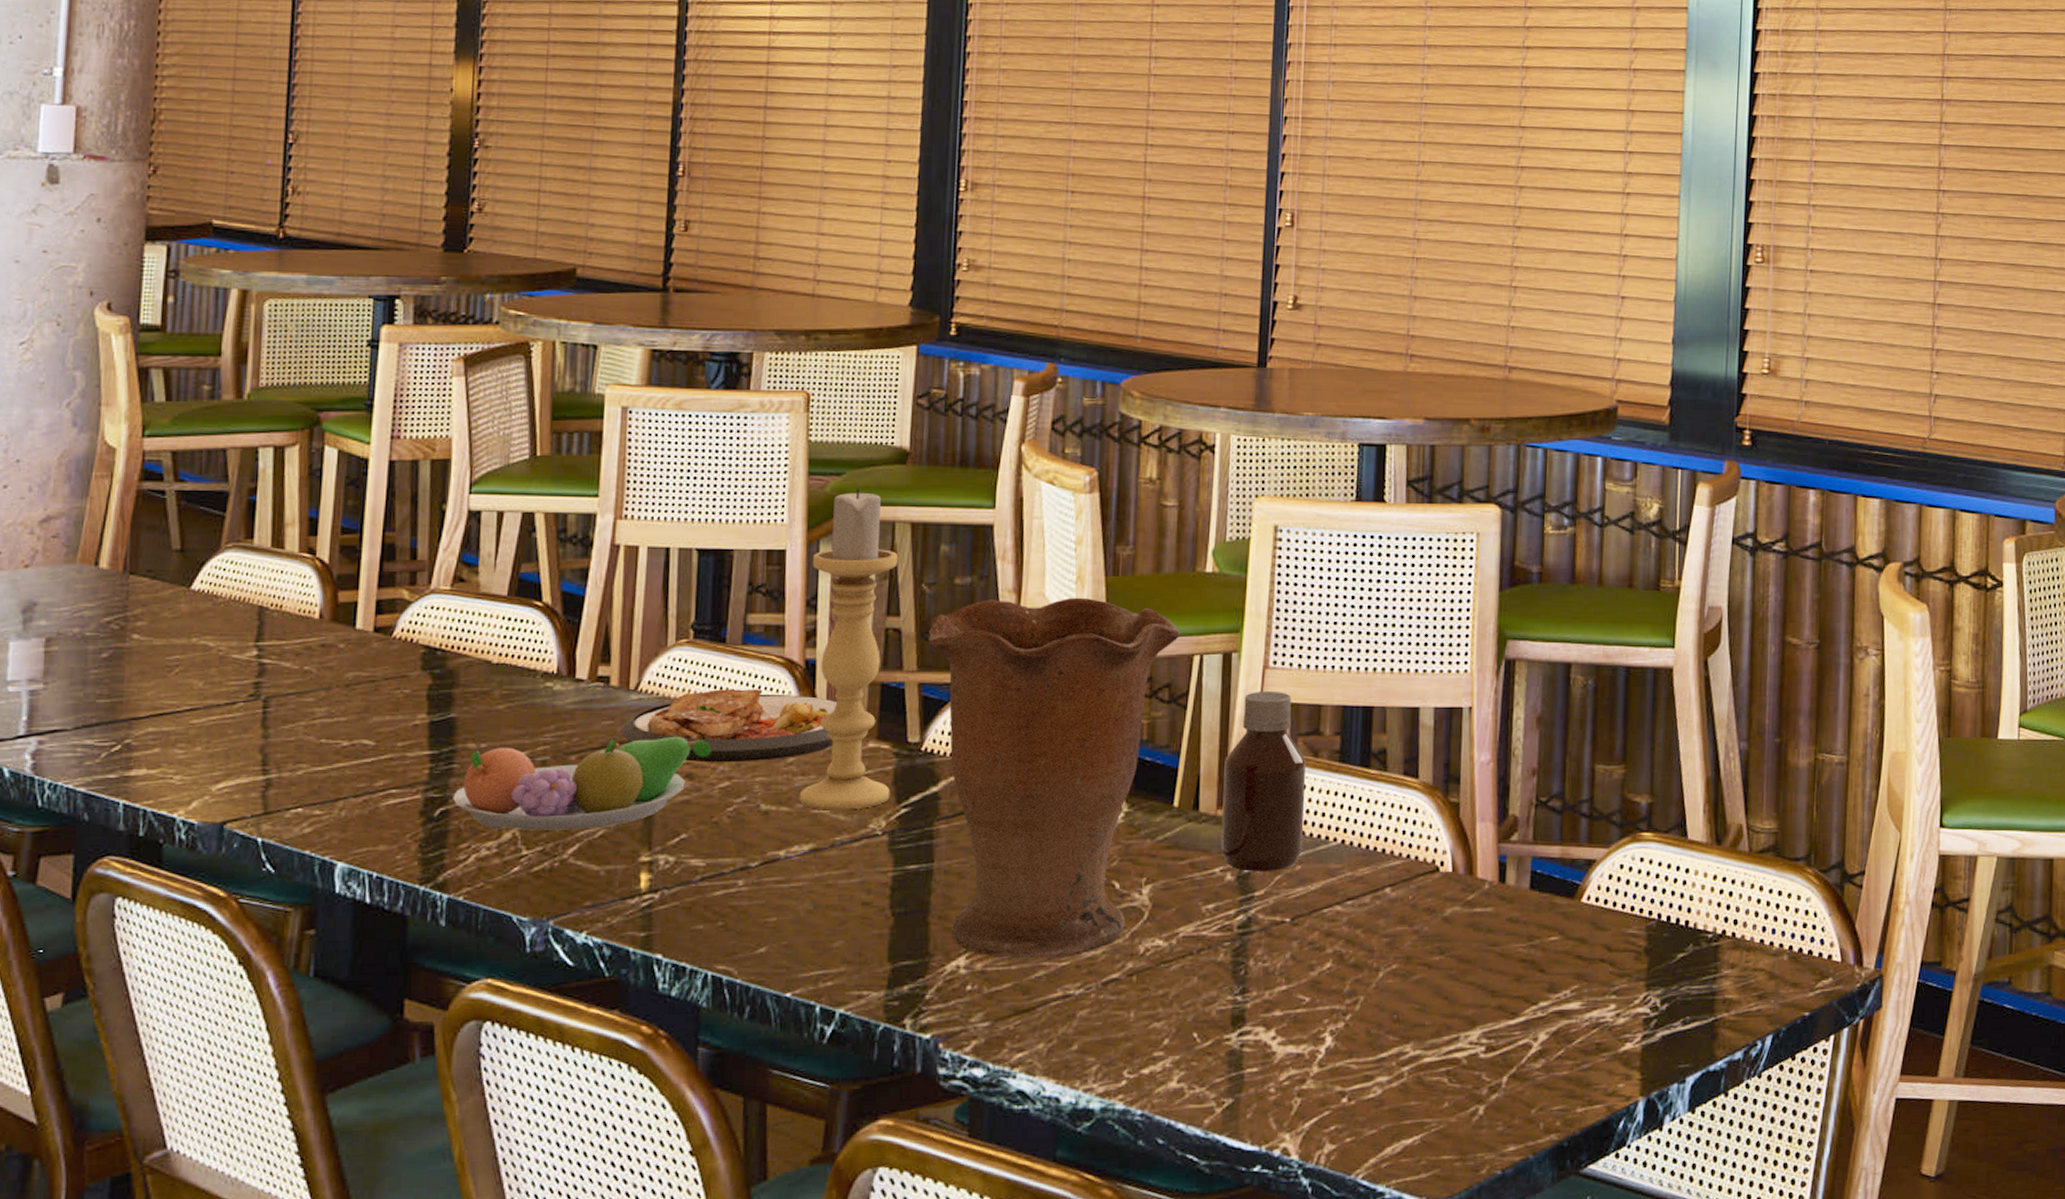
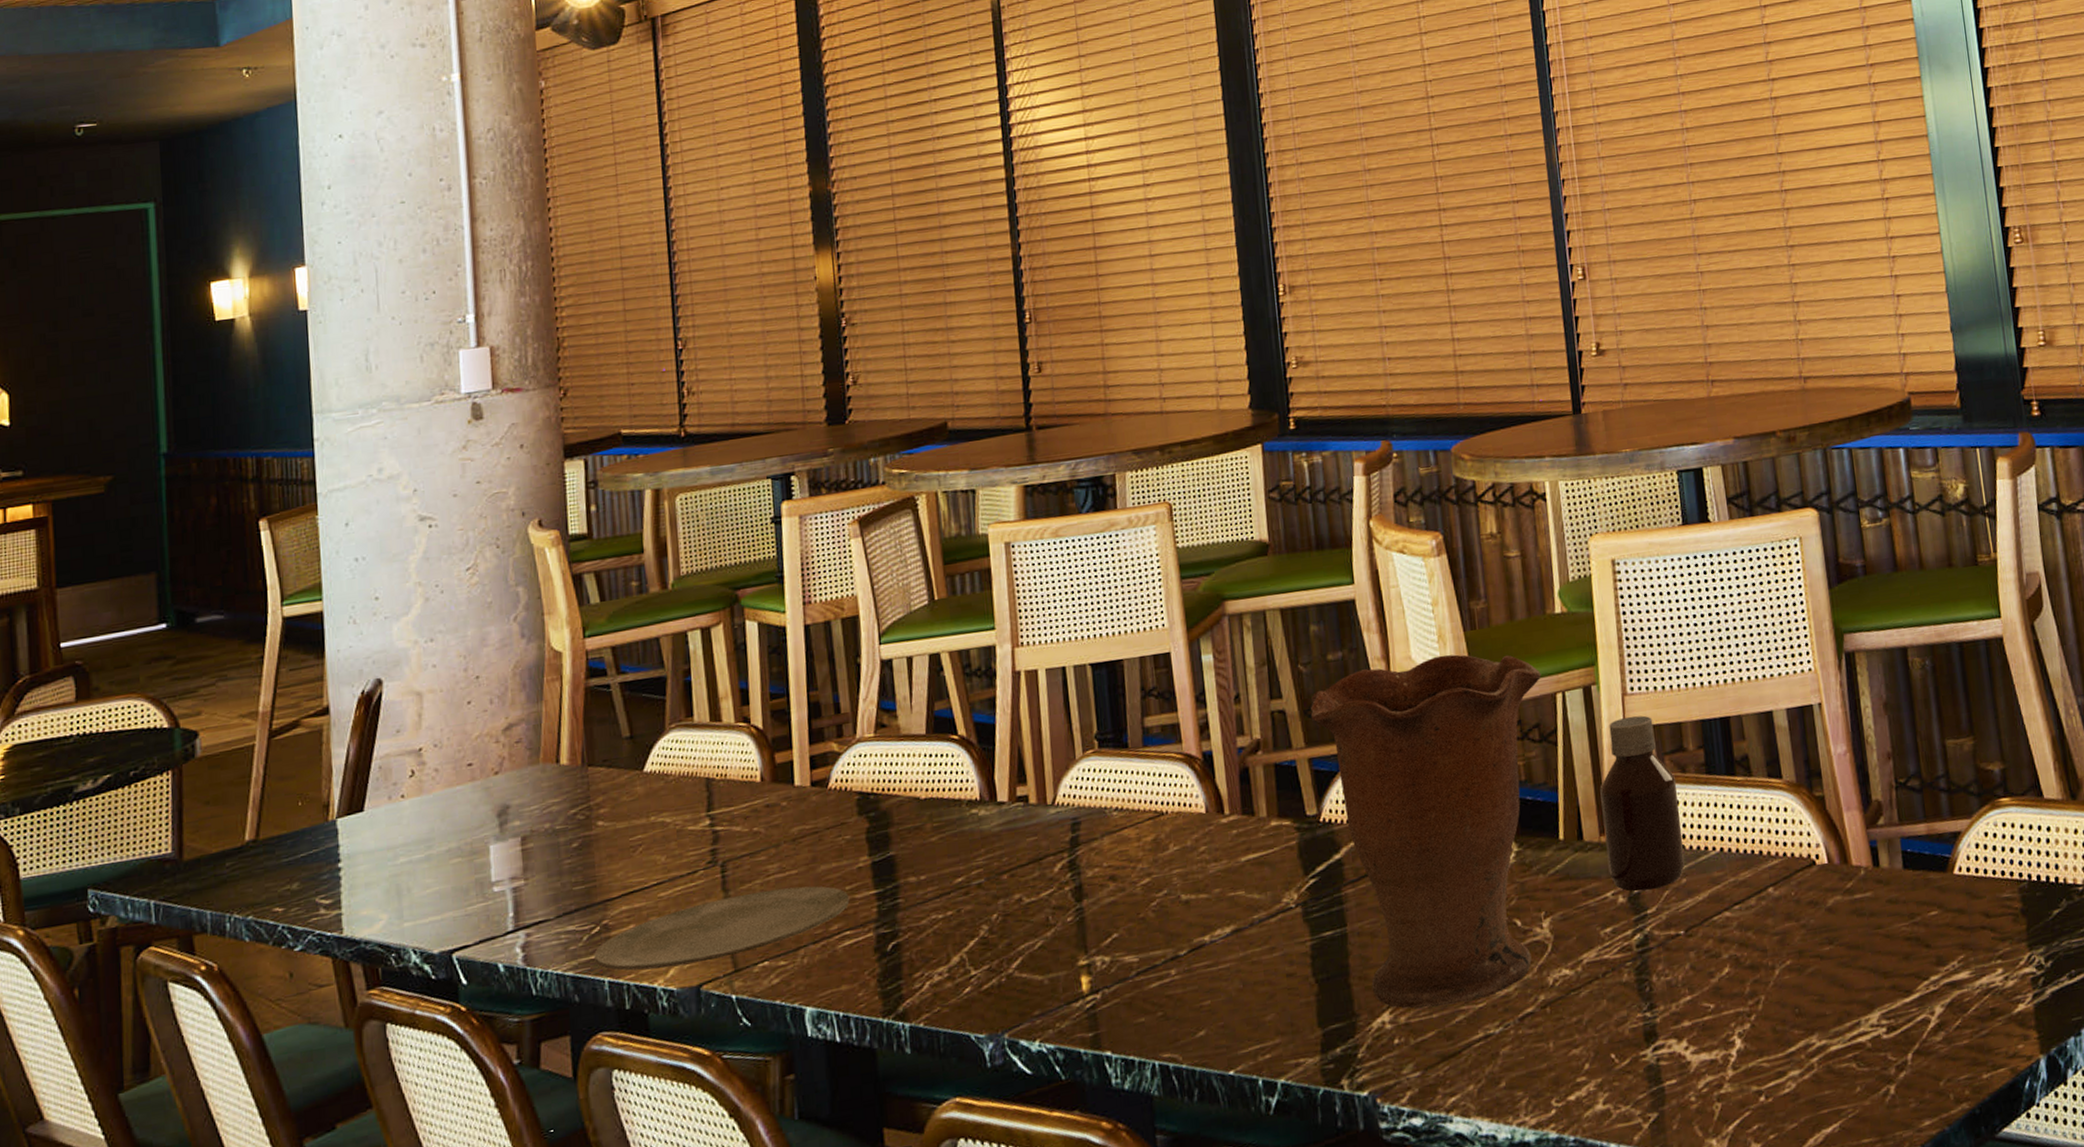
plate: none [111,734,400,799] -> present [594,886,850,971]
fruit bowl: present [453,736,712,831] -> none [902,841,1130,956]
plate: present [620,688,838,763] -> none [1044,785,1239,865]
candle holder: present [799,488,897,811] -> none [1196,584,1298,892]

